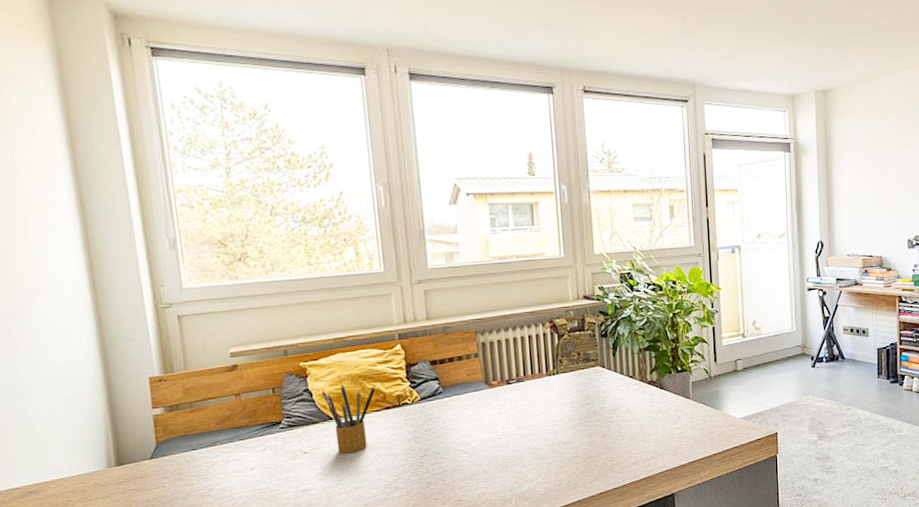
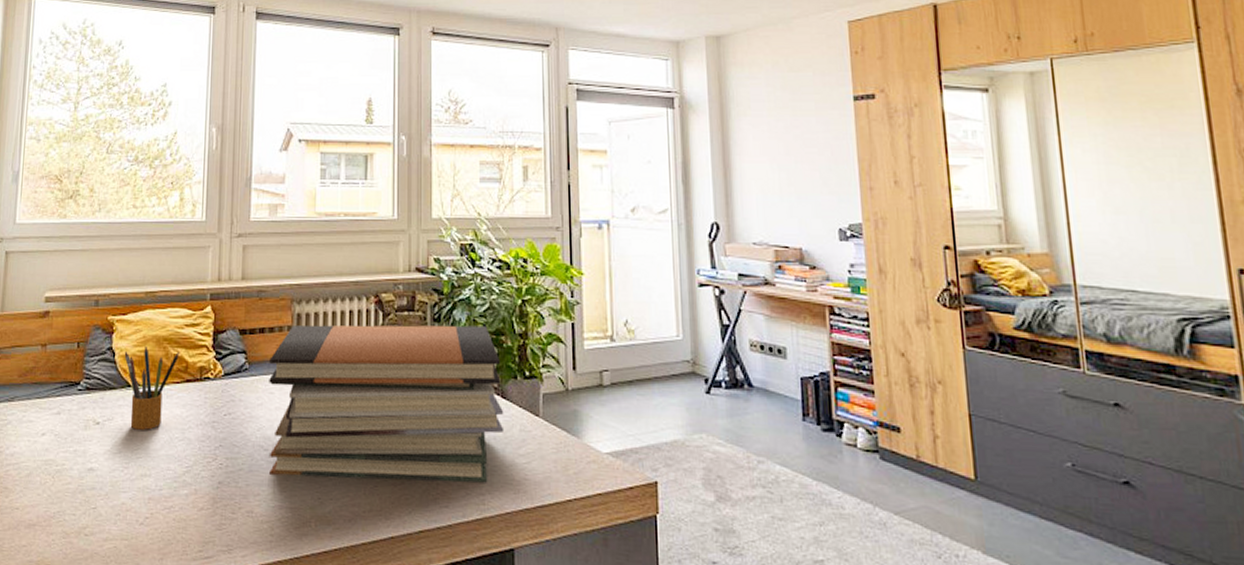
book stack: none [461,336,663,471] -> present [269,325,505,483]

